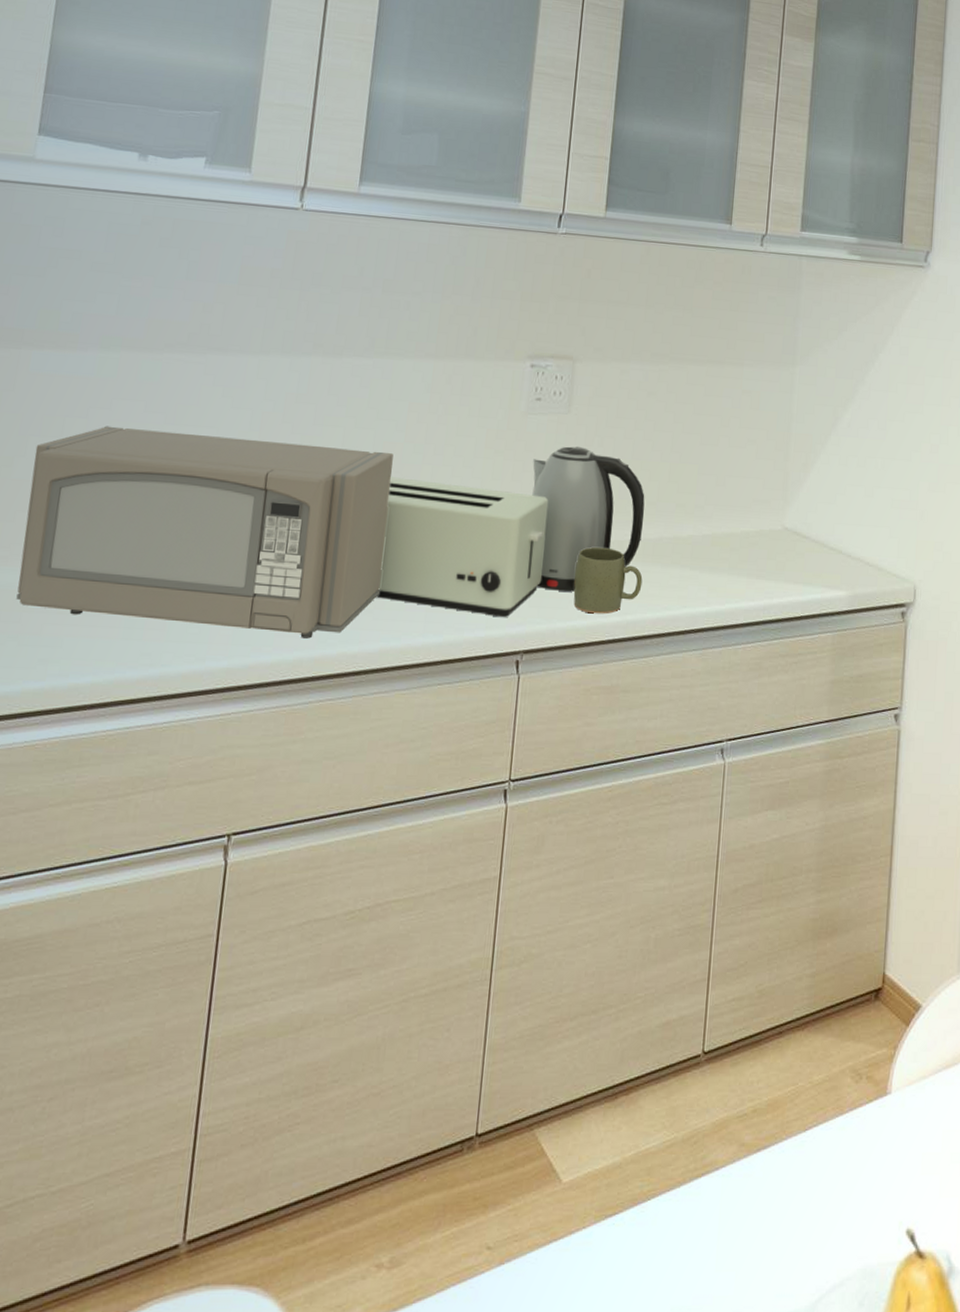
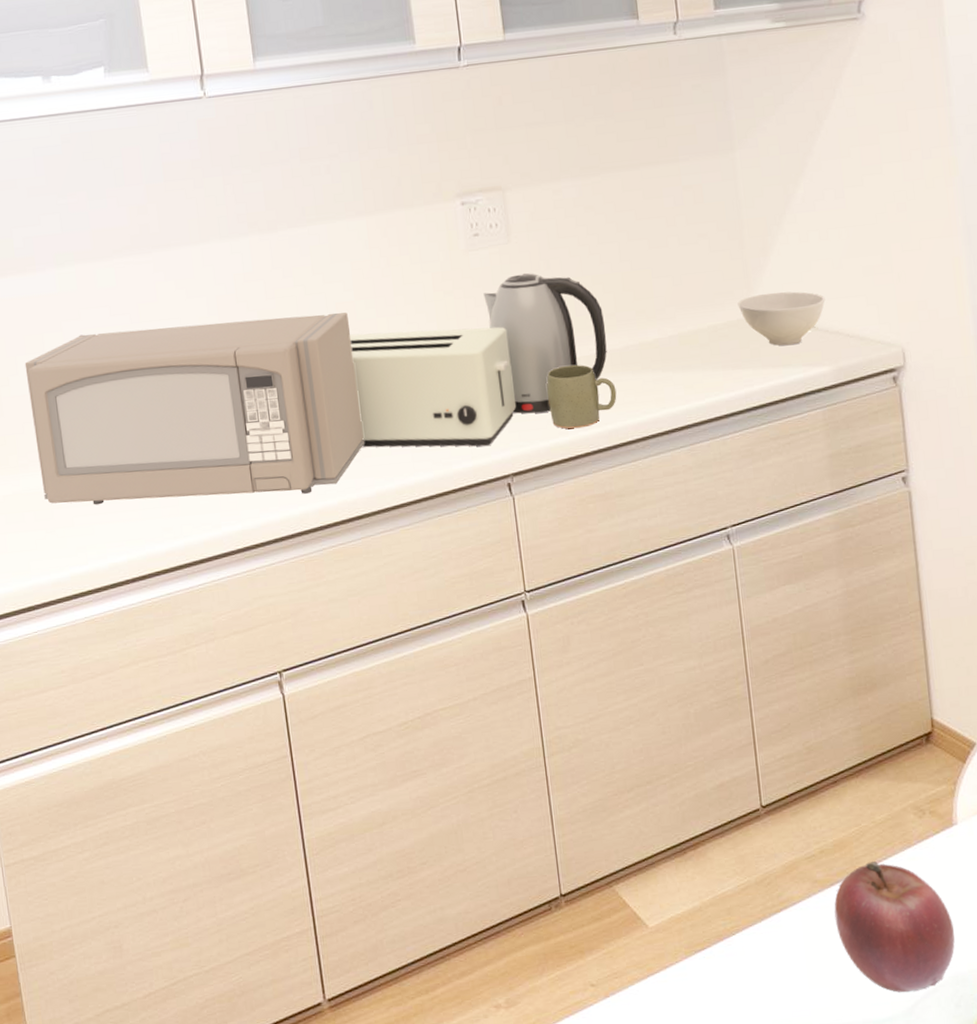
fruit: none [755,1126,870,1284] -> present [834,861,955,993]
bowl: none [772,508,853,565] -> present [737,291,825,346]

